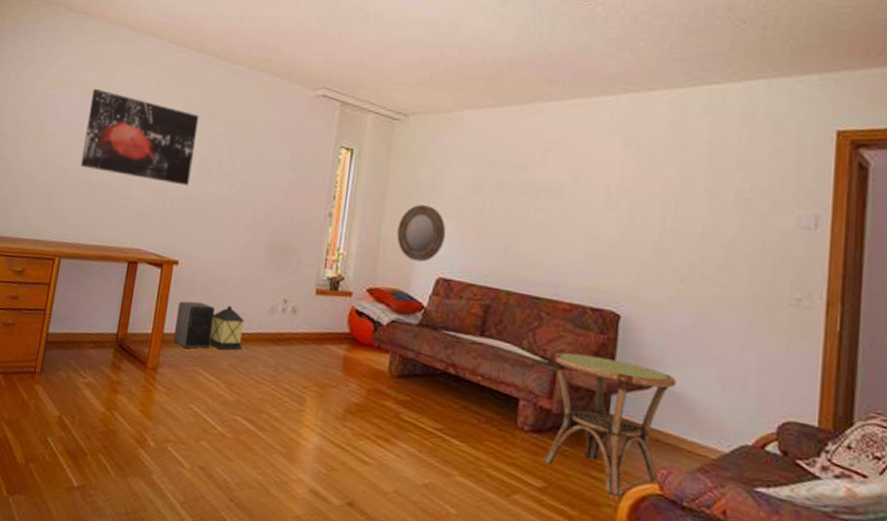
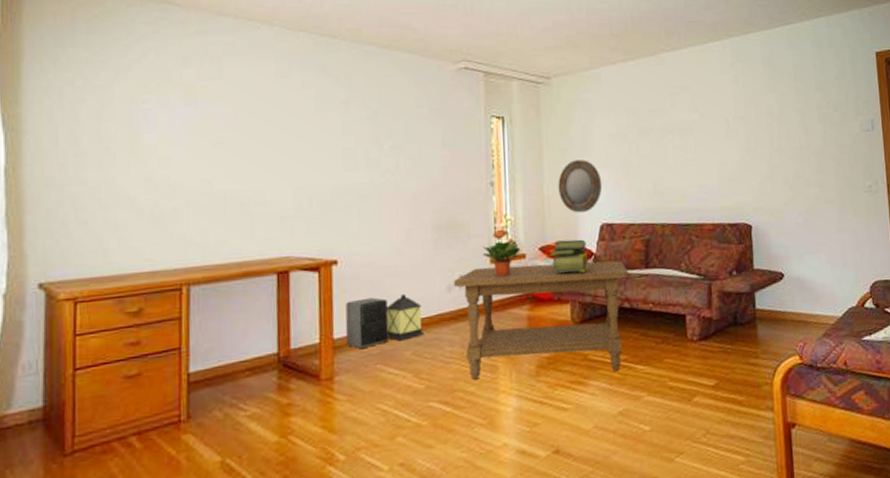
wall art: present [80,89,200,186] -> none [195,88,336,180]
coffee table: none [277,296,459,440] -> present [453,260,628,380]
potted plant: none [309,261,348,311] -> present [482,229,521,277]
stack of books: none [376,285,418,325] -> present [549,239,588,273]
side table: present [543,352,677,496] -> none [707,263,799,374]

